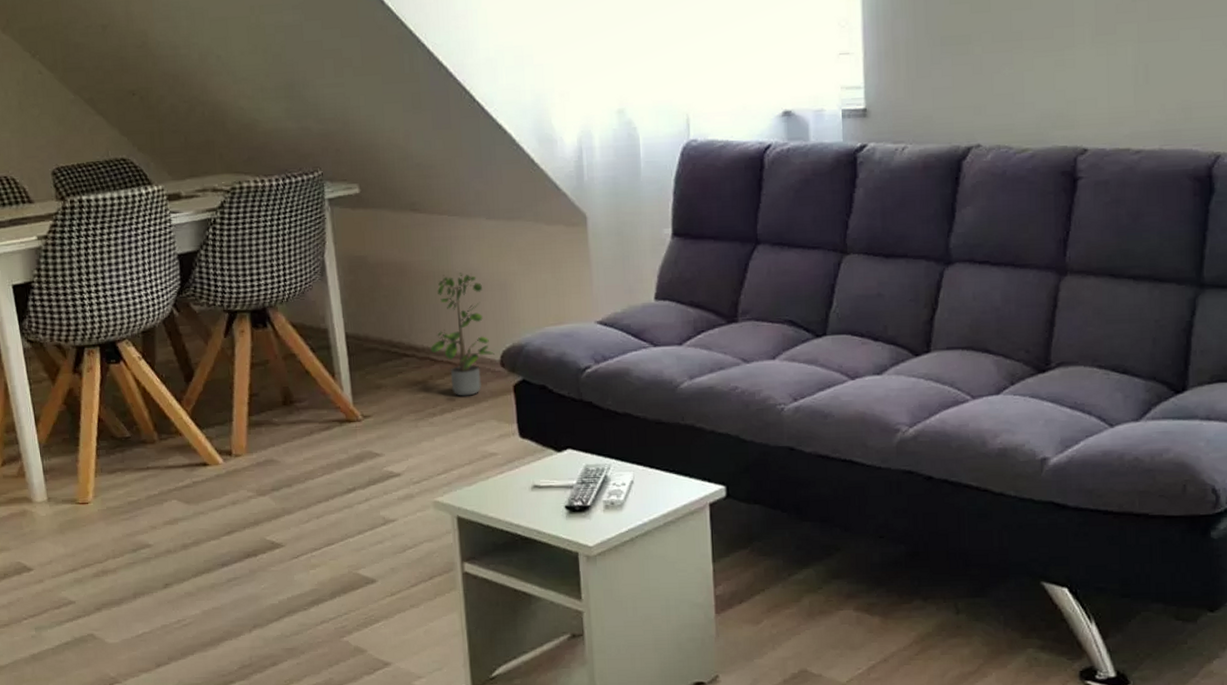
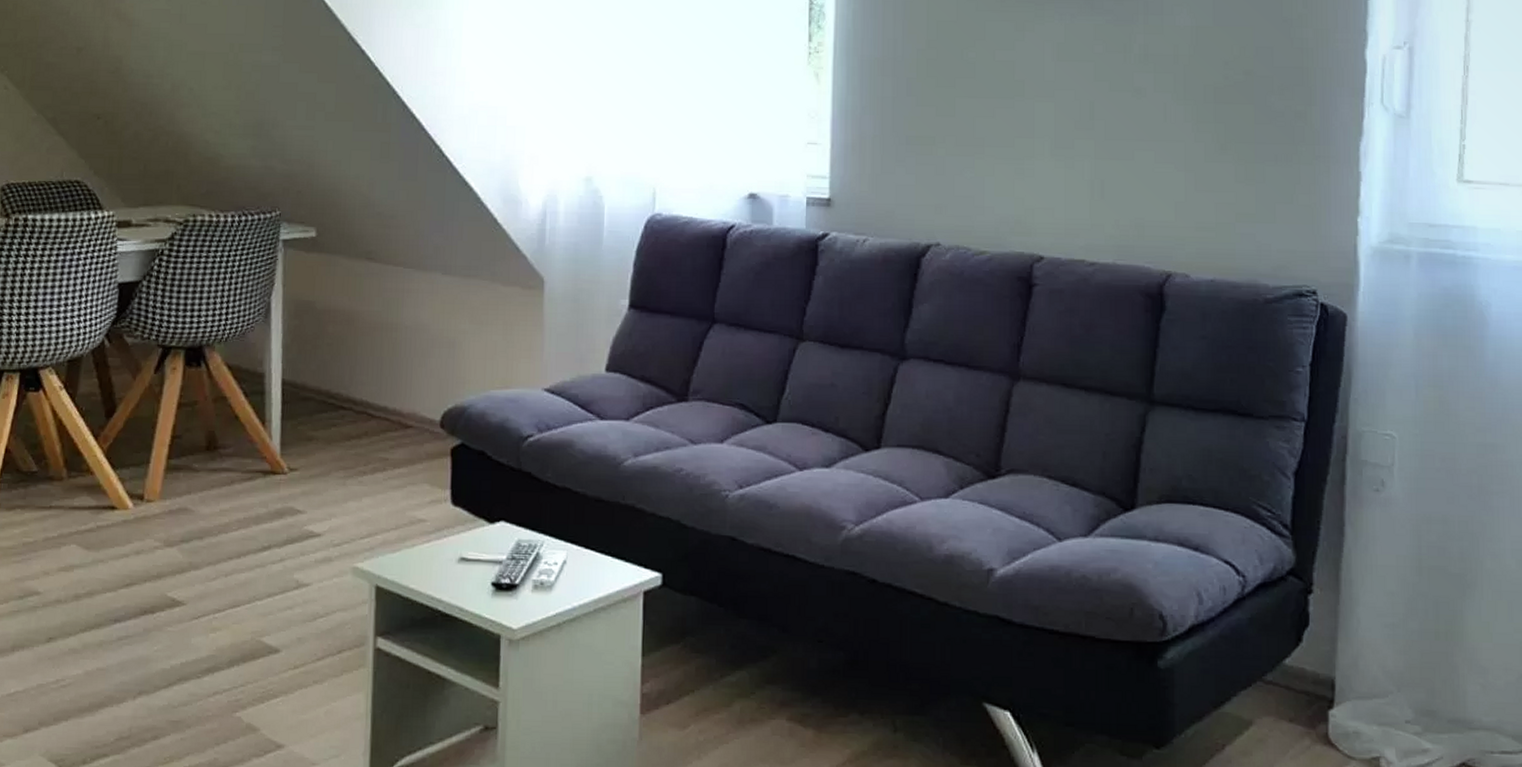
potted plant: present [431,272,495,396] -> none [369,326,435,456]

